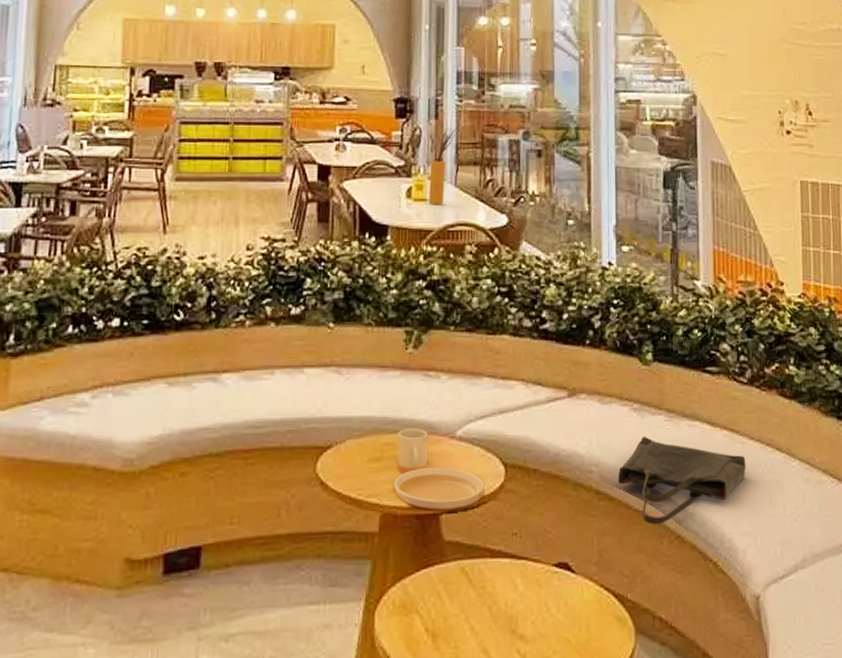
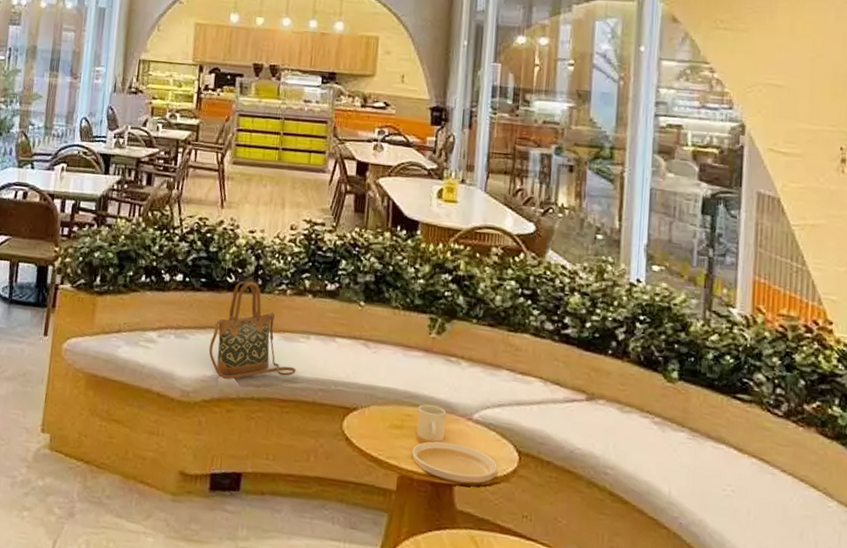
handbag: none [155,316,260,438] -> present [208,280,296,380]
vase: present [429,122,457,205] -> none [458,132,489,208]
tote bag: present [618,436,746,525] -> none [634,449,775,536]

